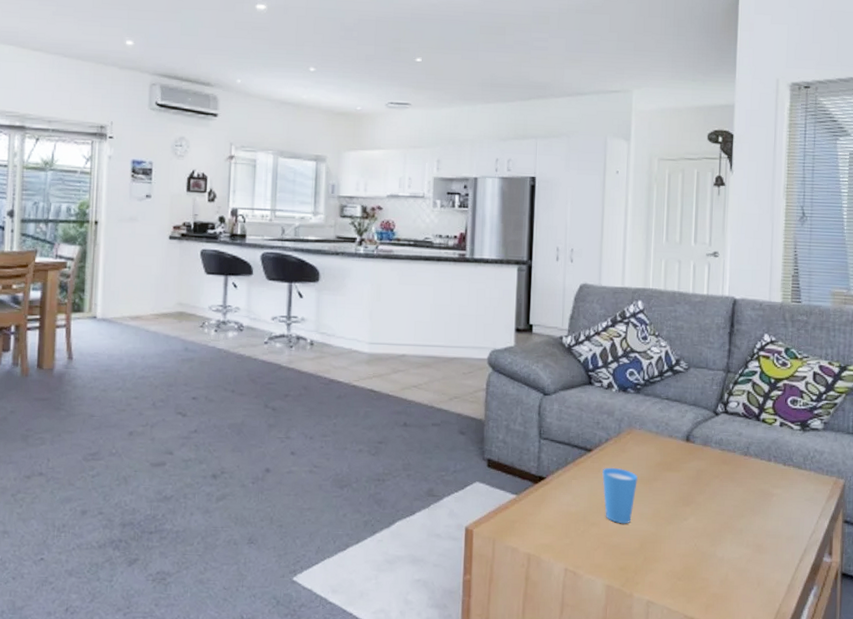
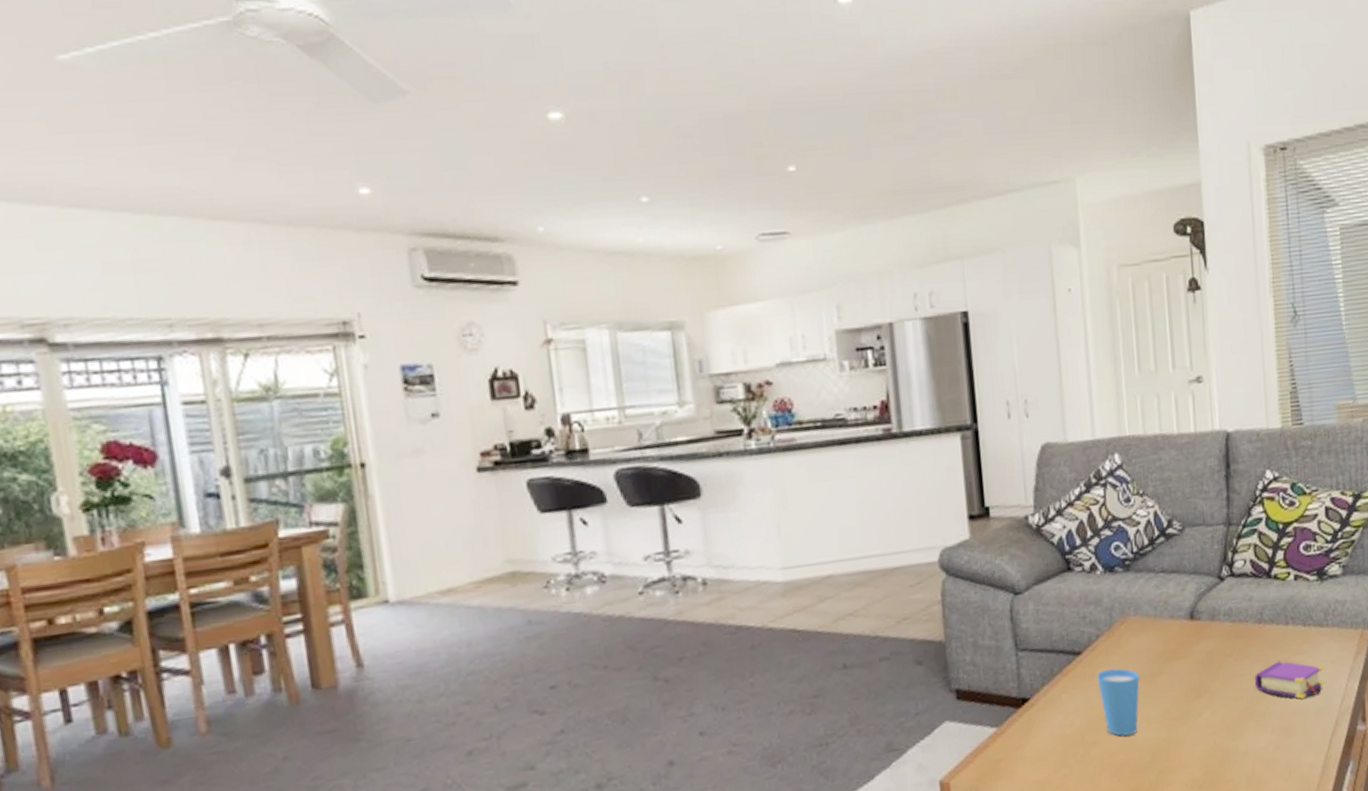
book: none [735,489,798,525] -> present [1254,661,1324,699]

